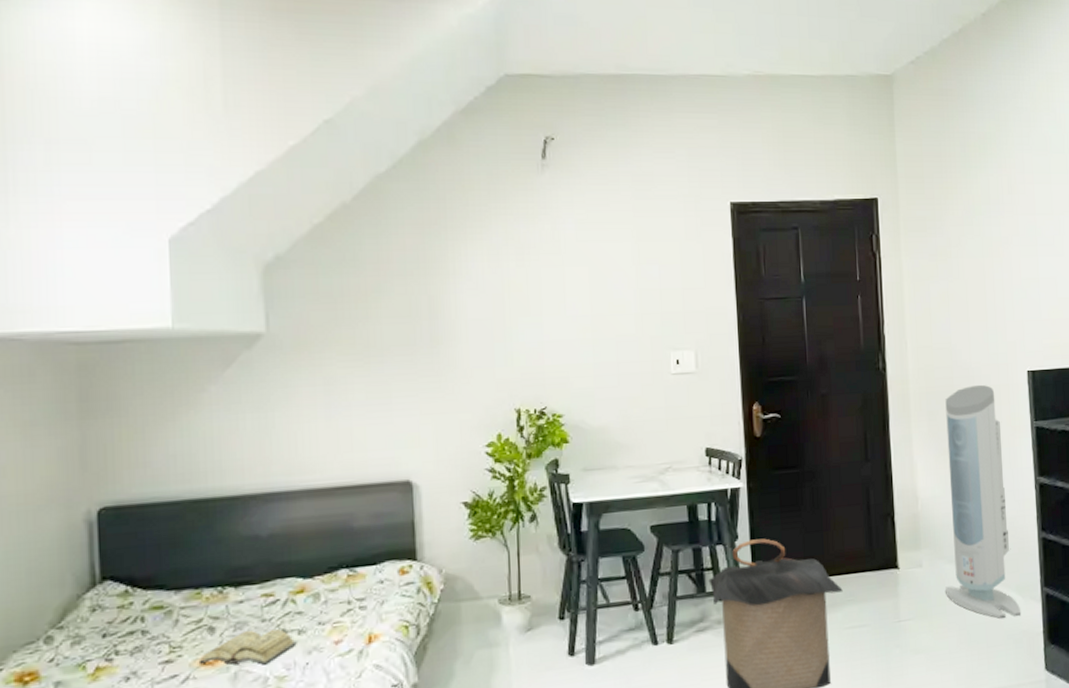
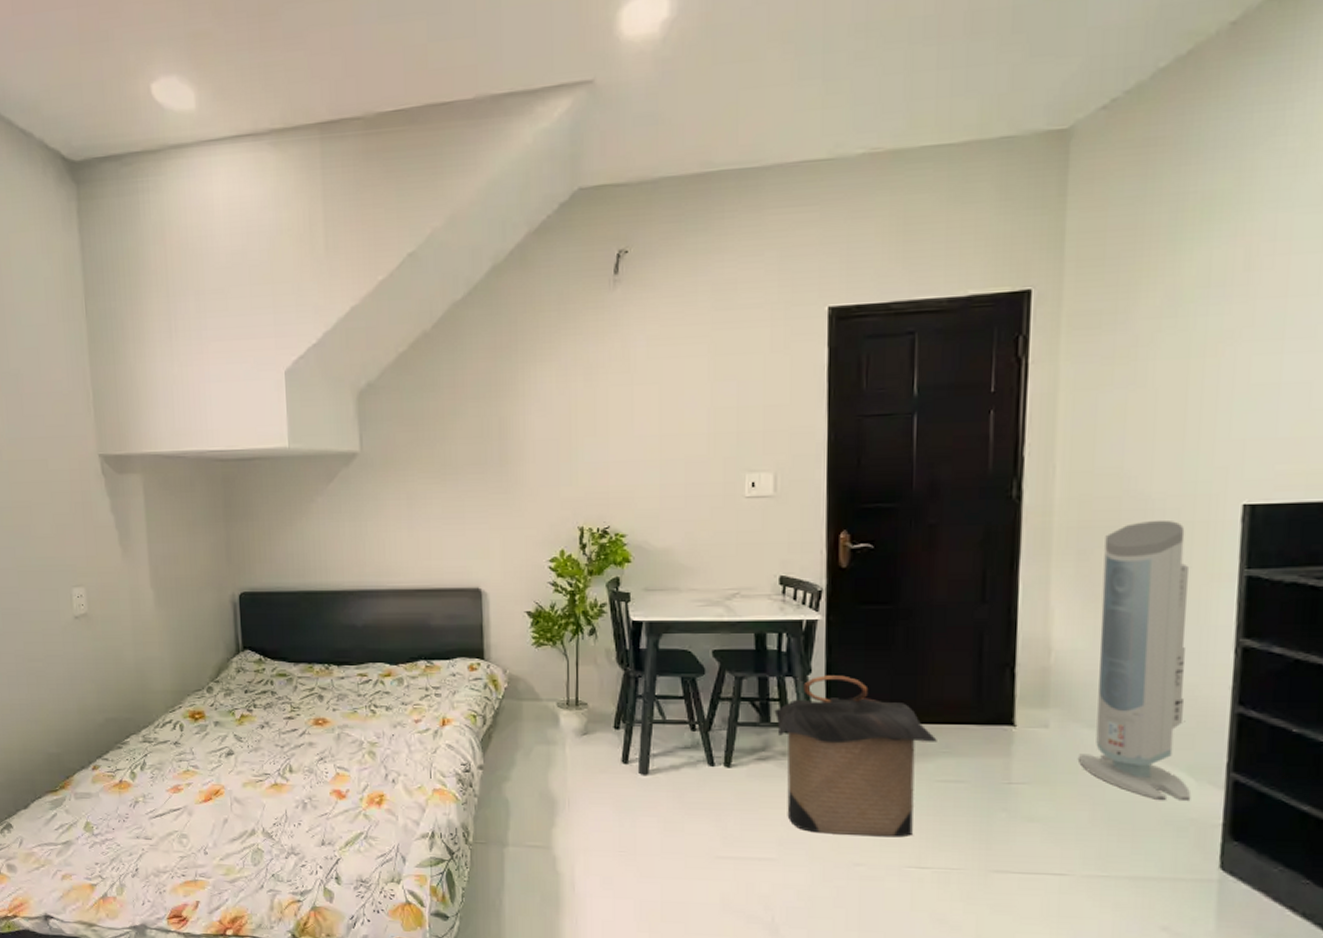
diary: present [198,629,297,665] -> none [311,701,385,731]

